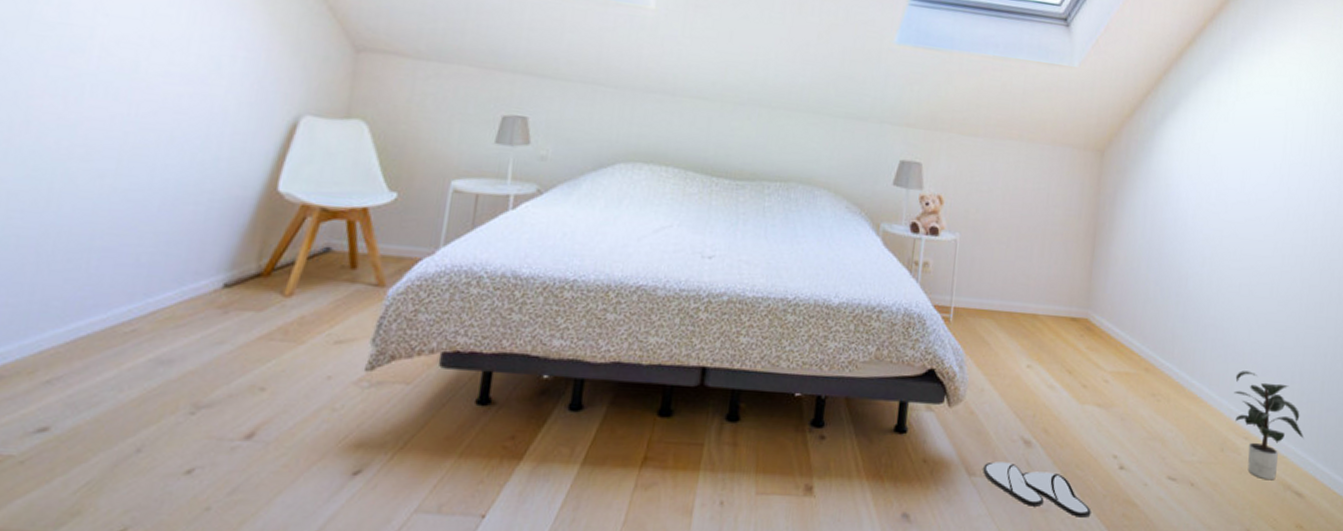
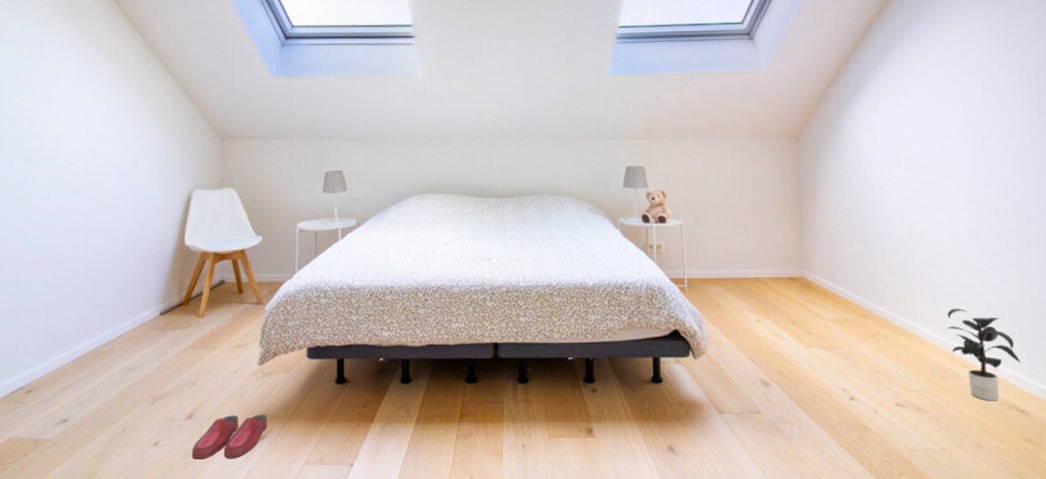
slippers: none [243,438,369,500] -> present [191,414,268,460]
slippers: present [983,461,1091,518] -> none [730,400,830,442]

